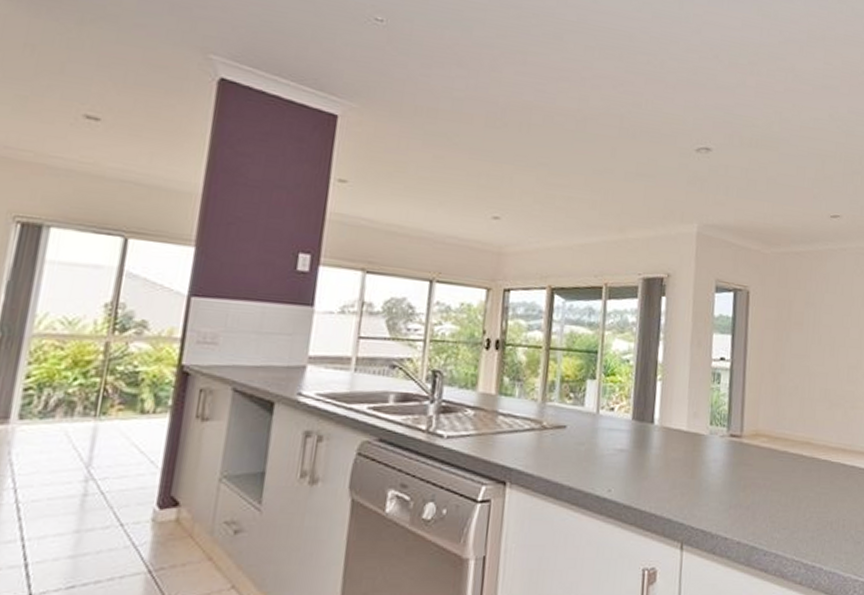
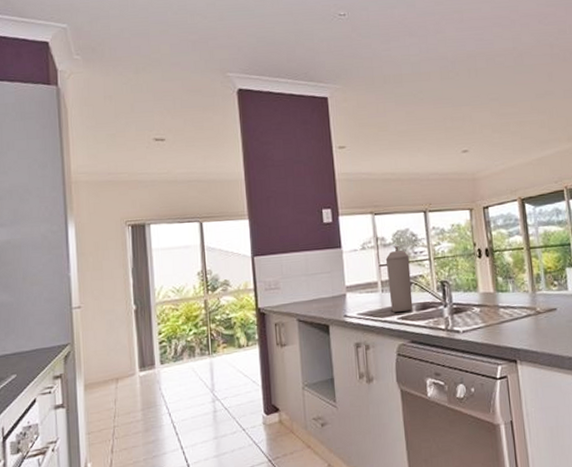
canister: none [362,317,400,401] -> present [385,246,413,313]

